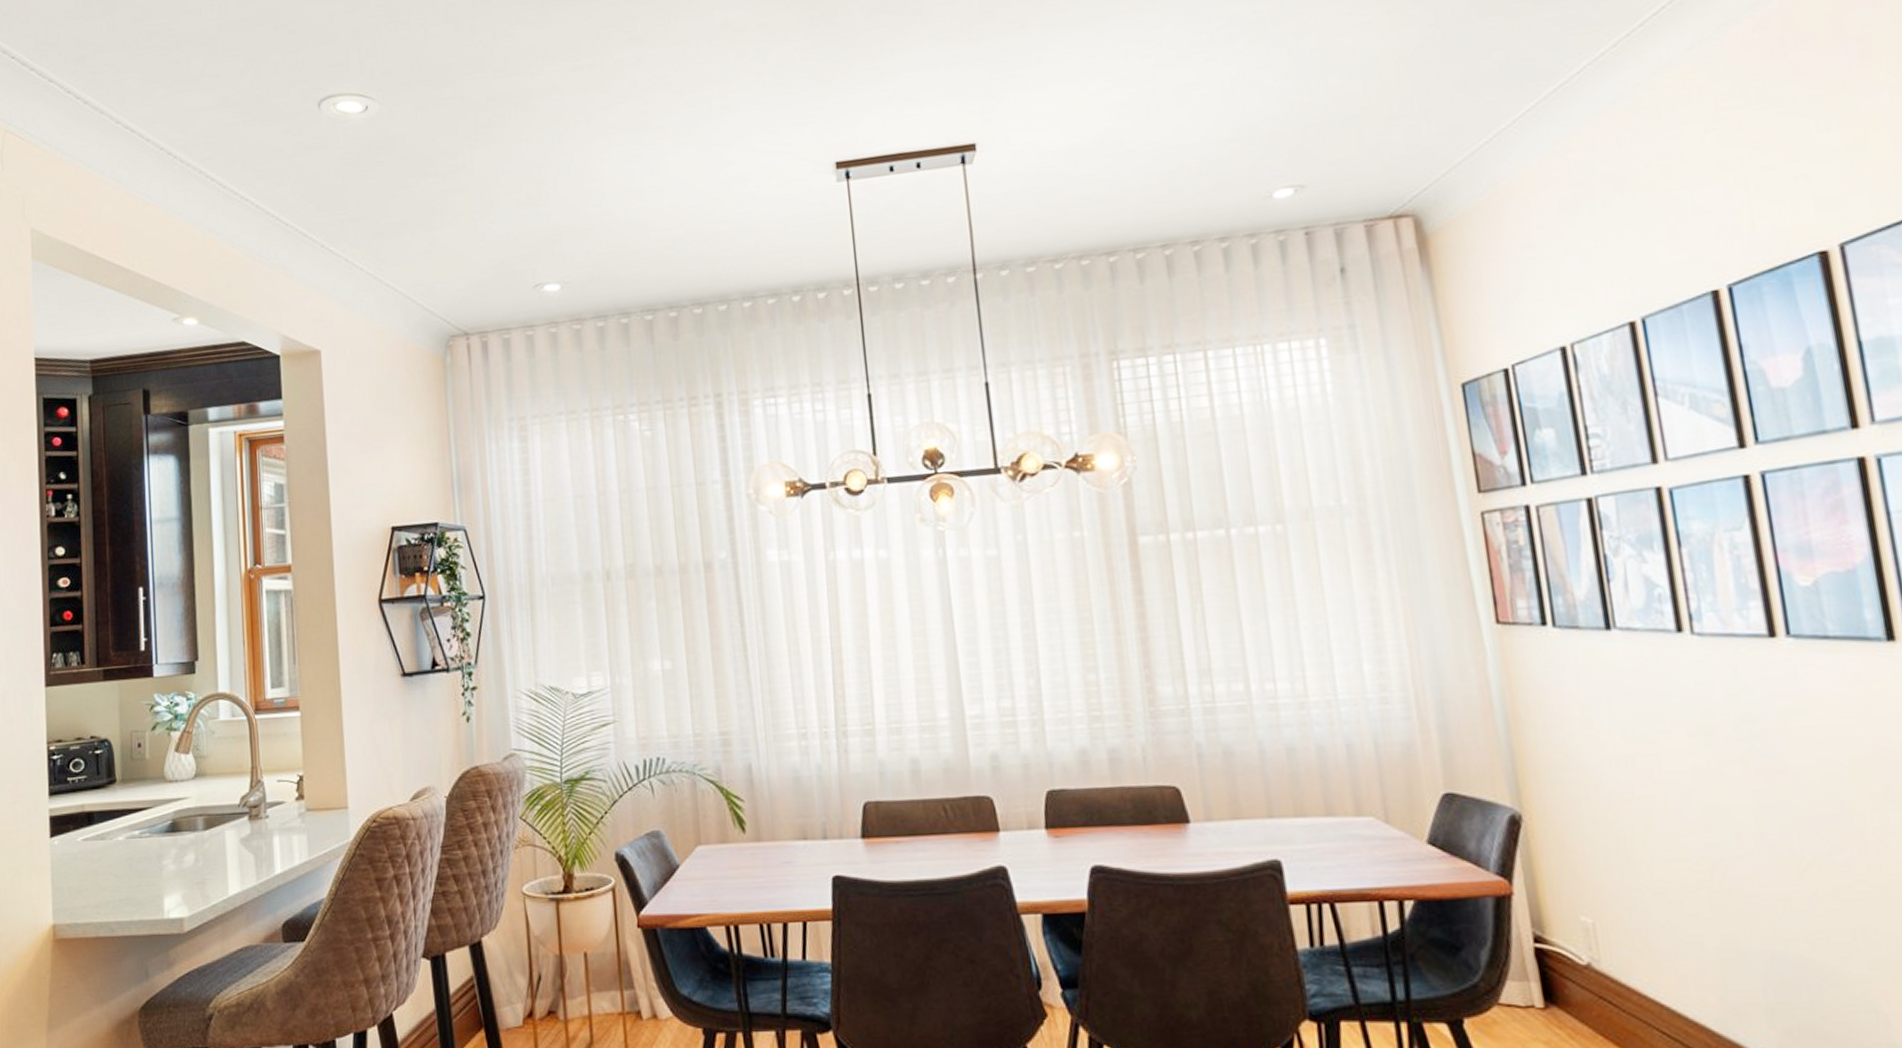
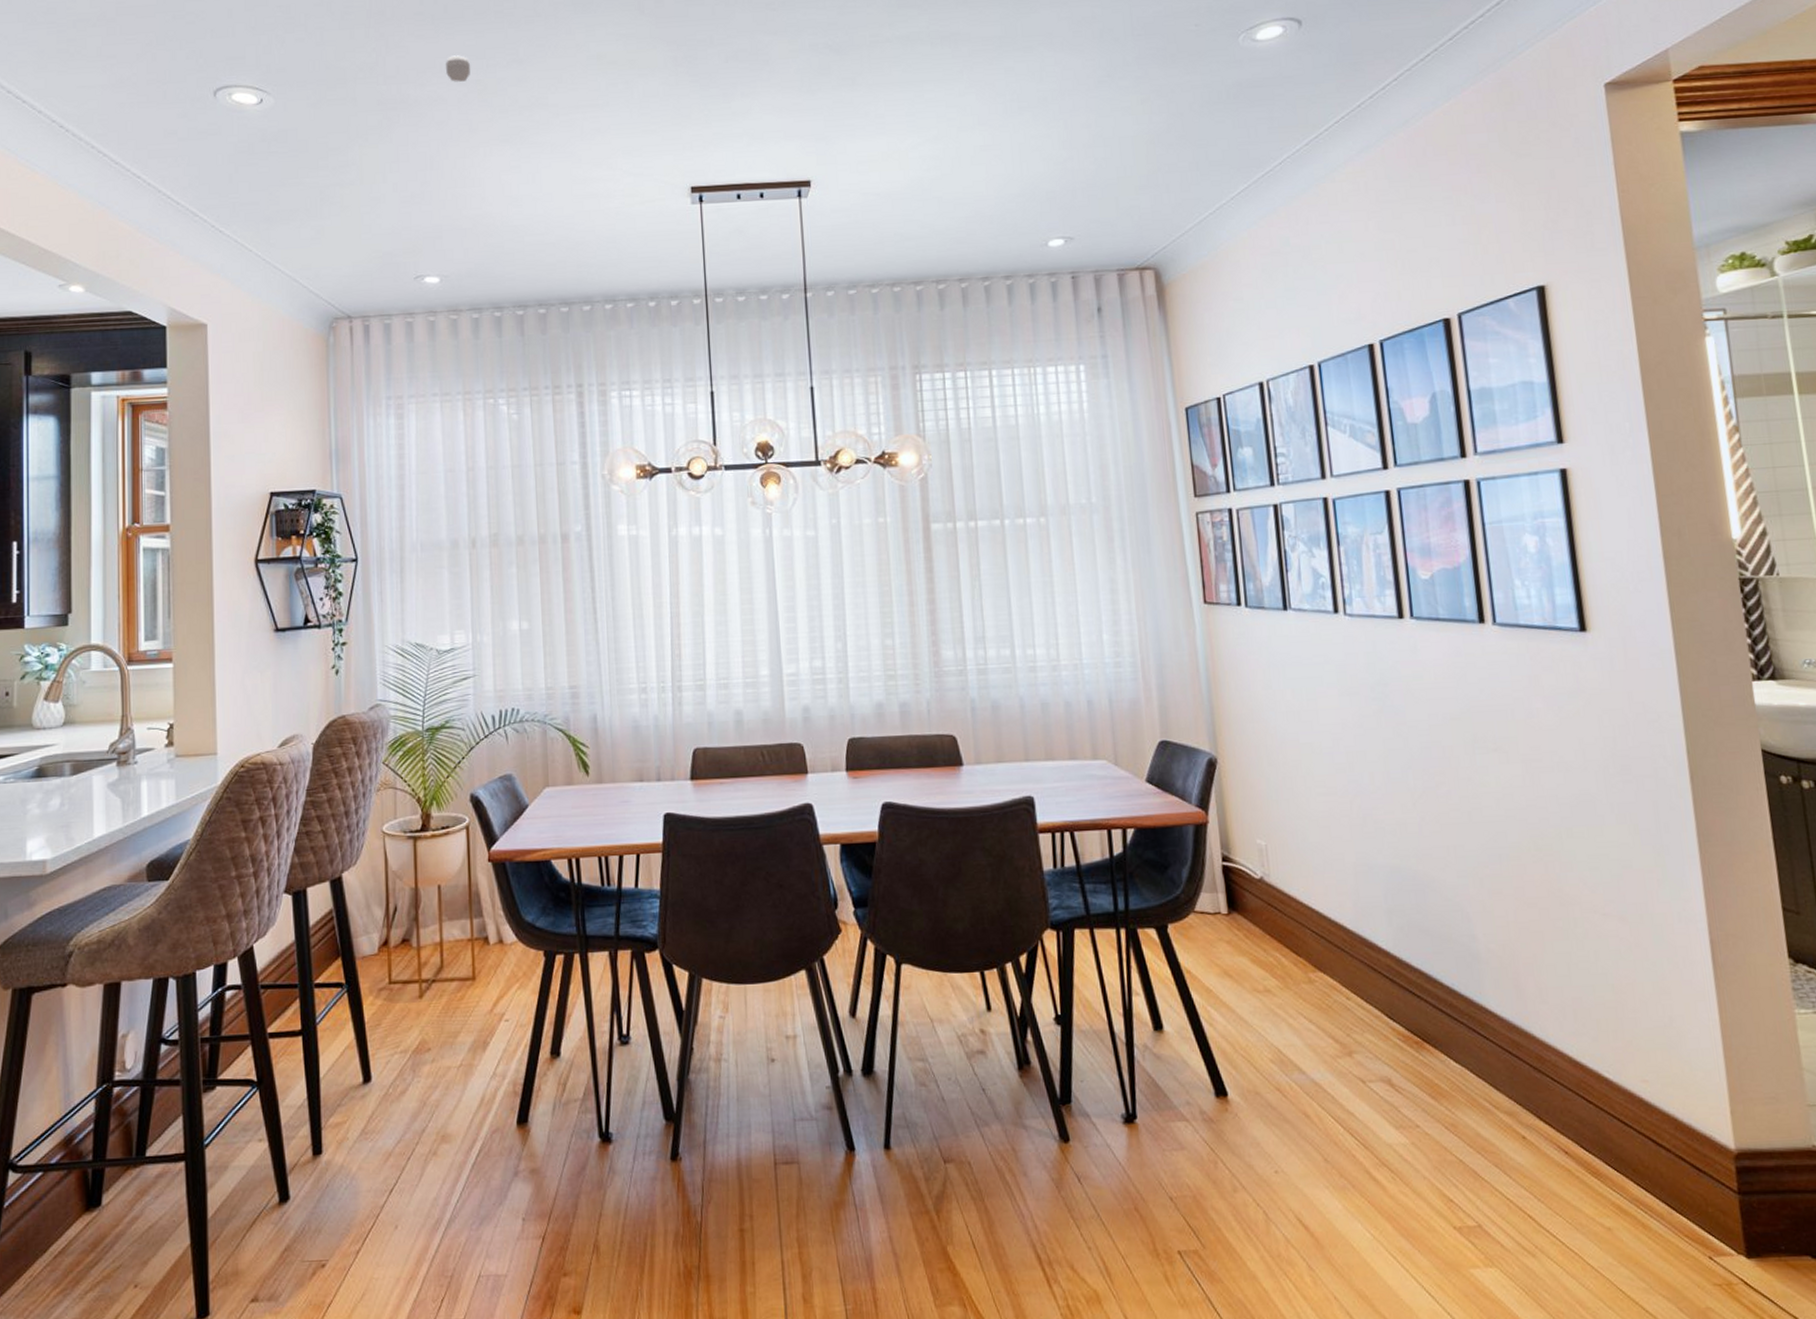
smoke detector: none [558,38,585,69] -> present [446,55,470,82]

